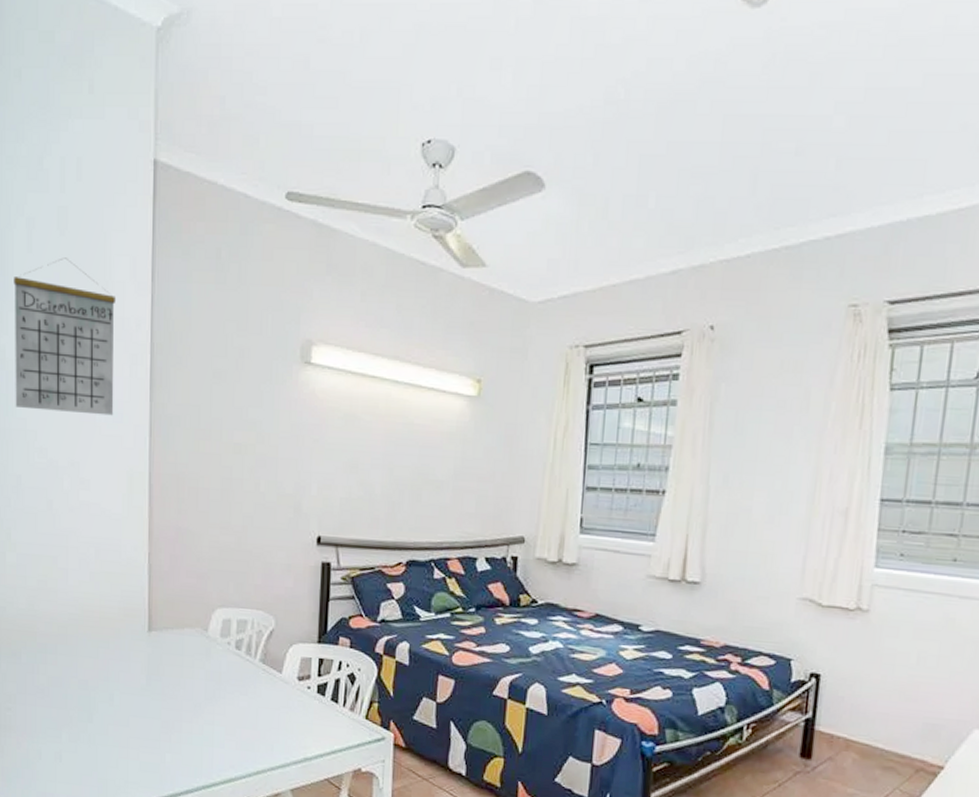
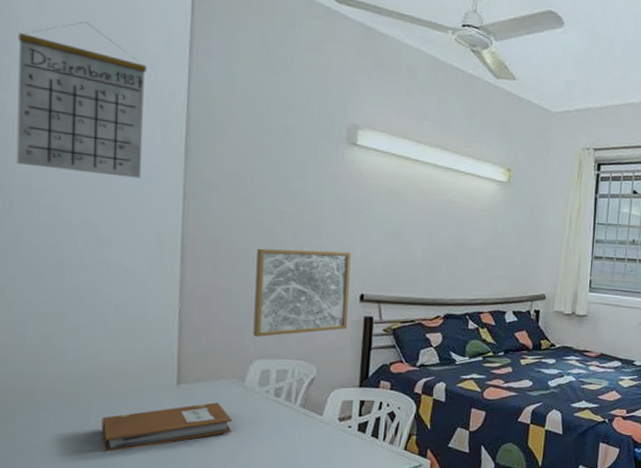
notebook: none [87,652,197,697] -> present [101,402,232,452]
wall art: none [214,485,307,584] -> present [253,248,351,338]

